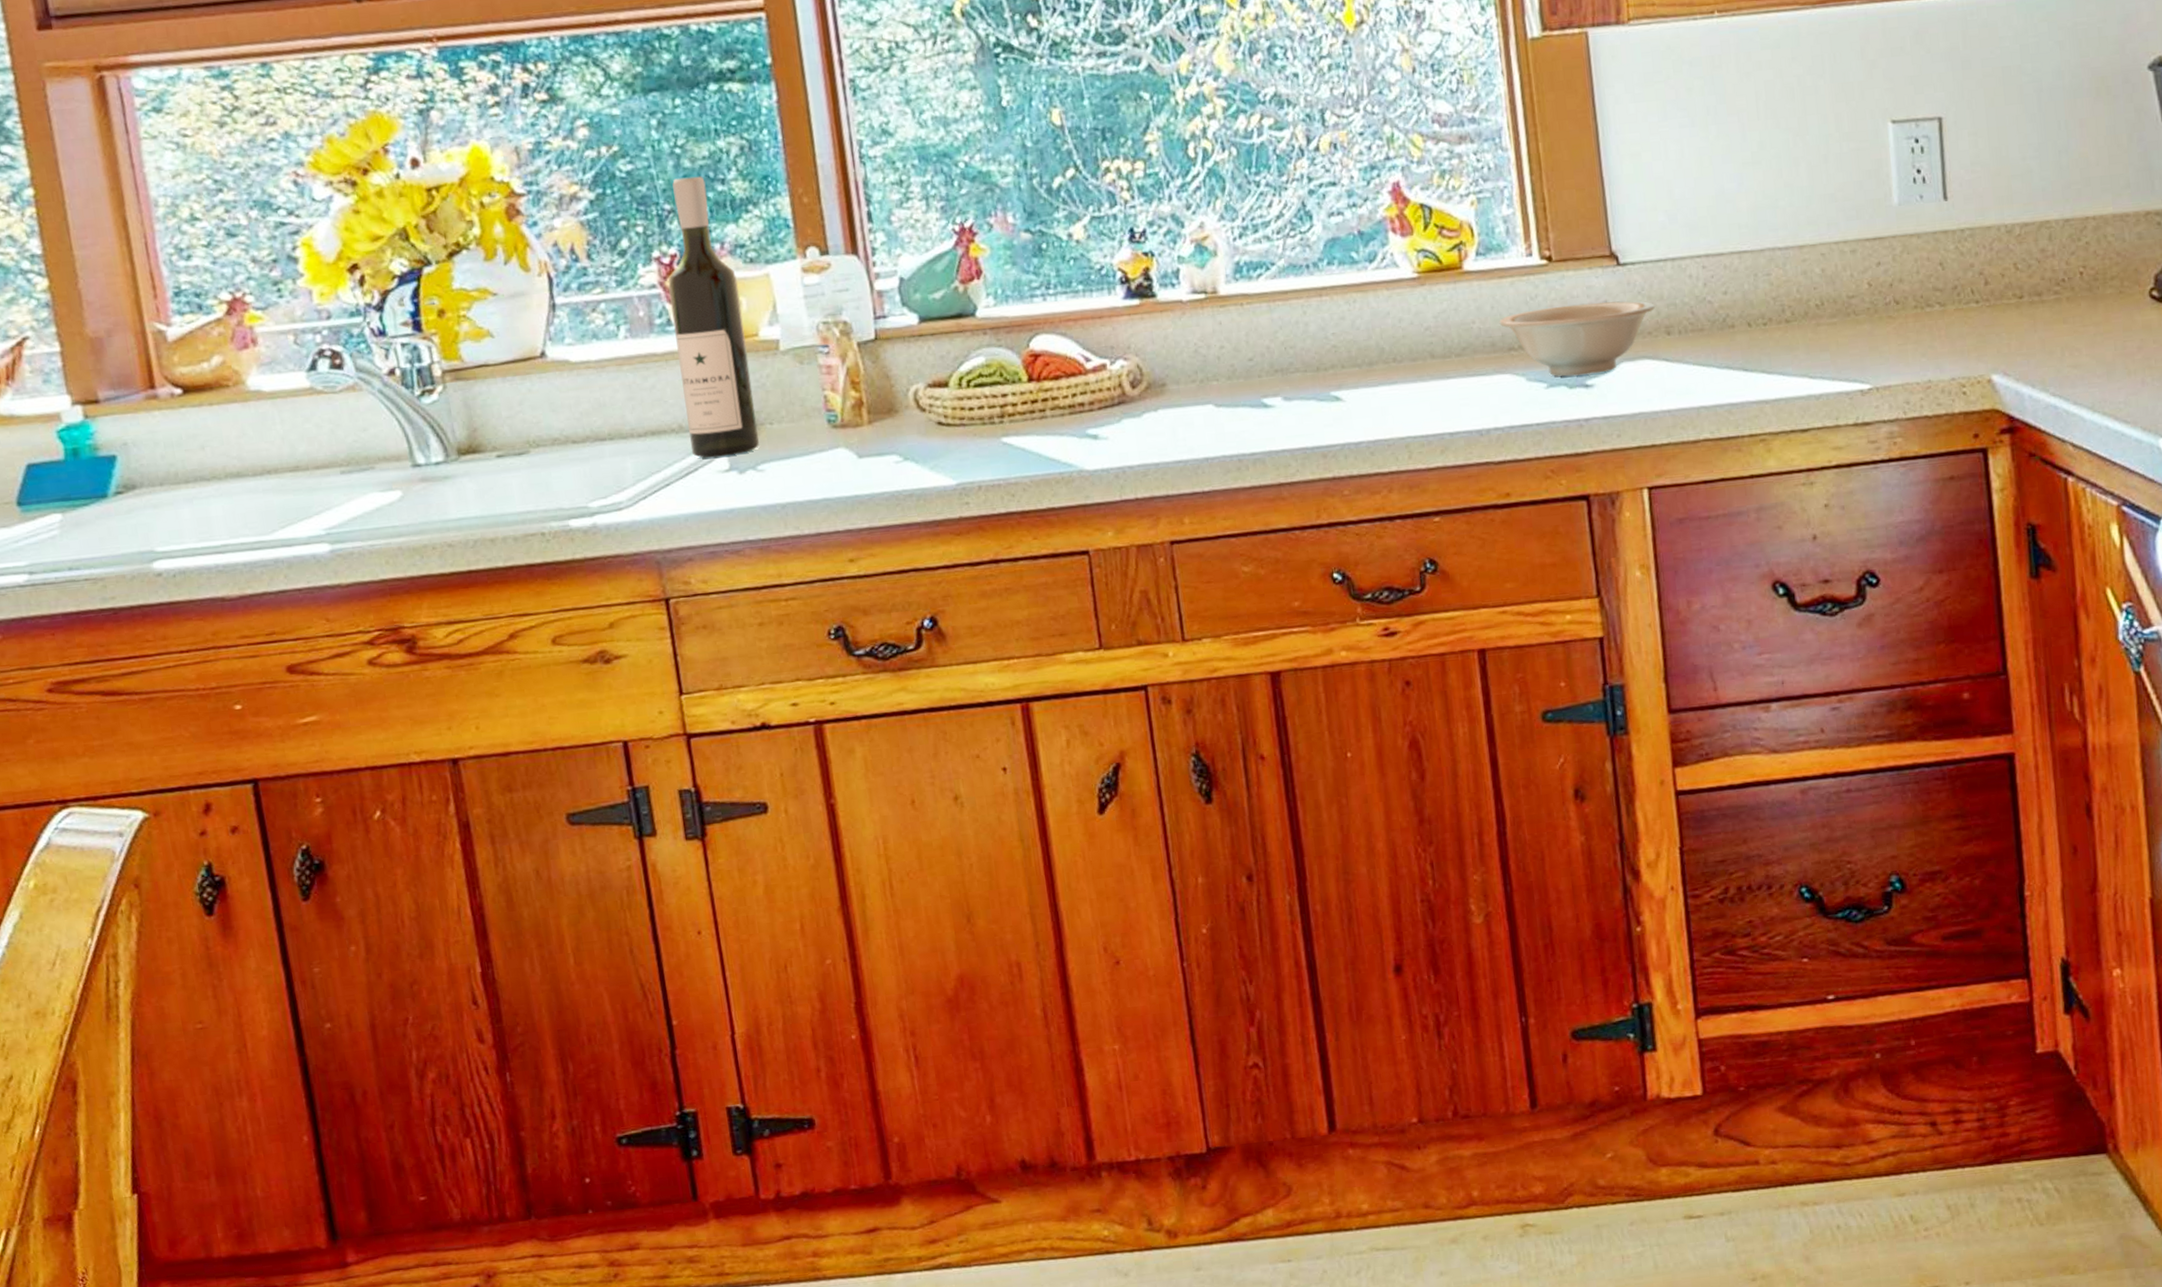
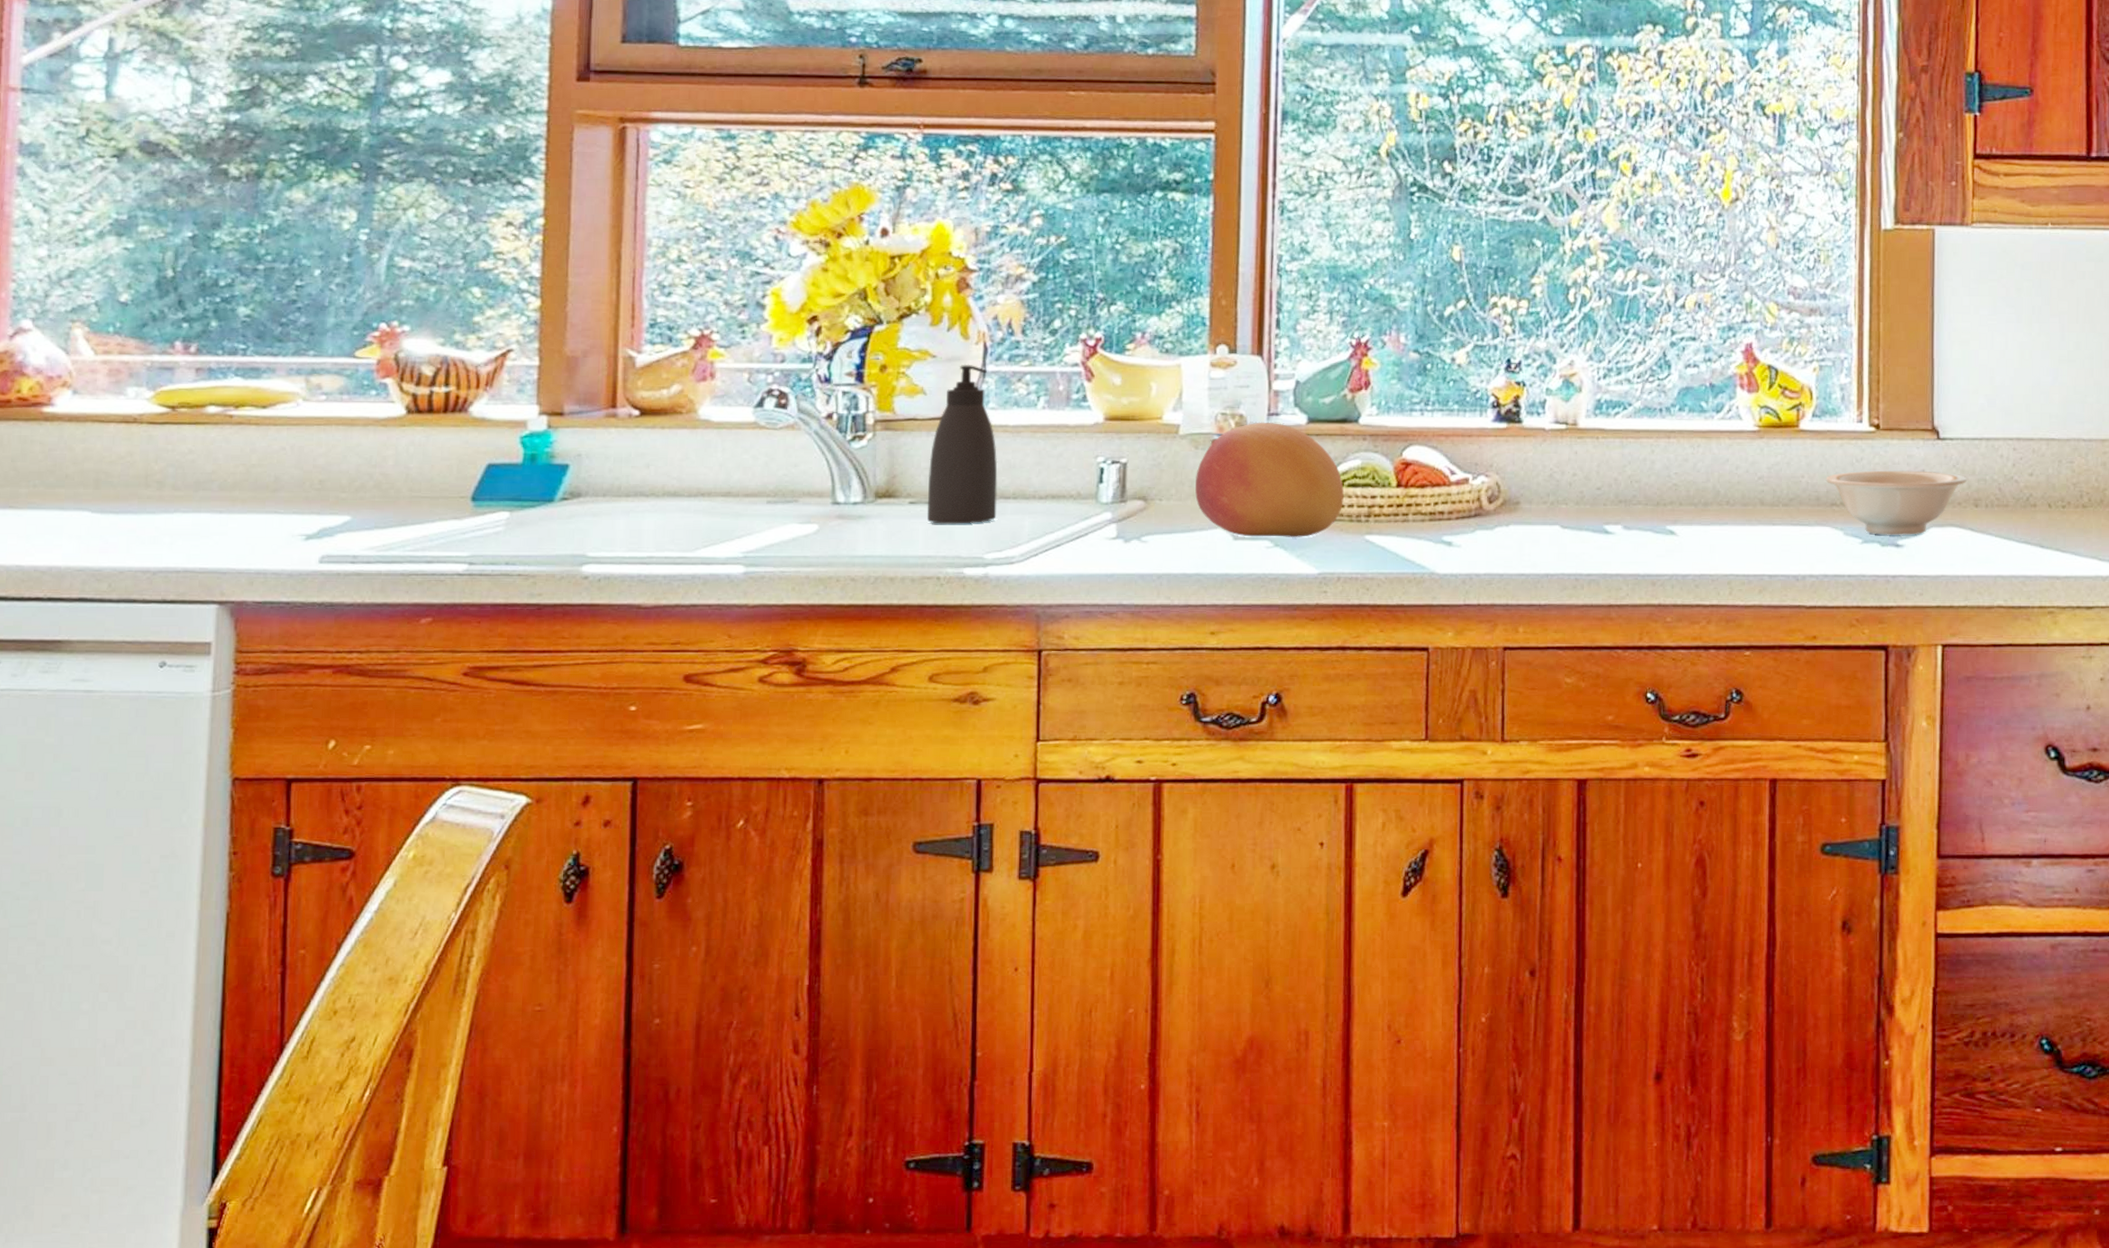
soap dispenser: none [510,298,595,476] -> present [926,364,998,524]
bottle: present [668,176,760,458] -> none [1084,271,1151,525]
fruit: none [805,326,973,453] -> present [1195,423,1344,537]

